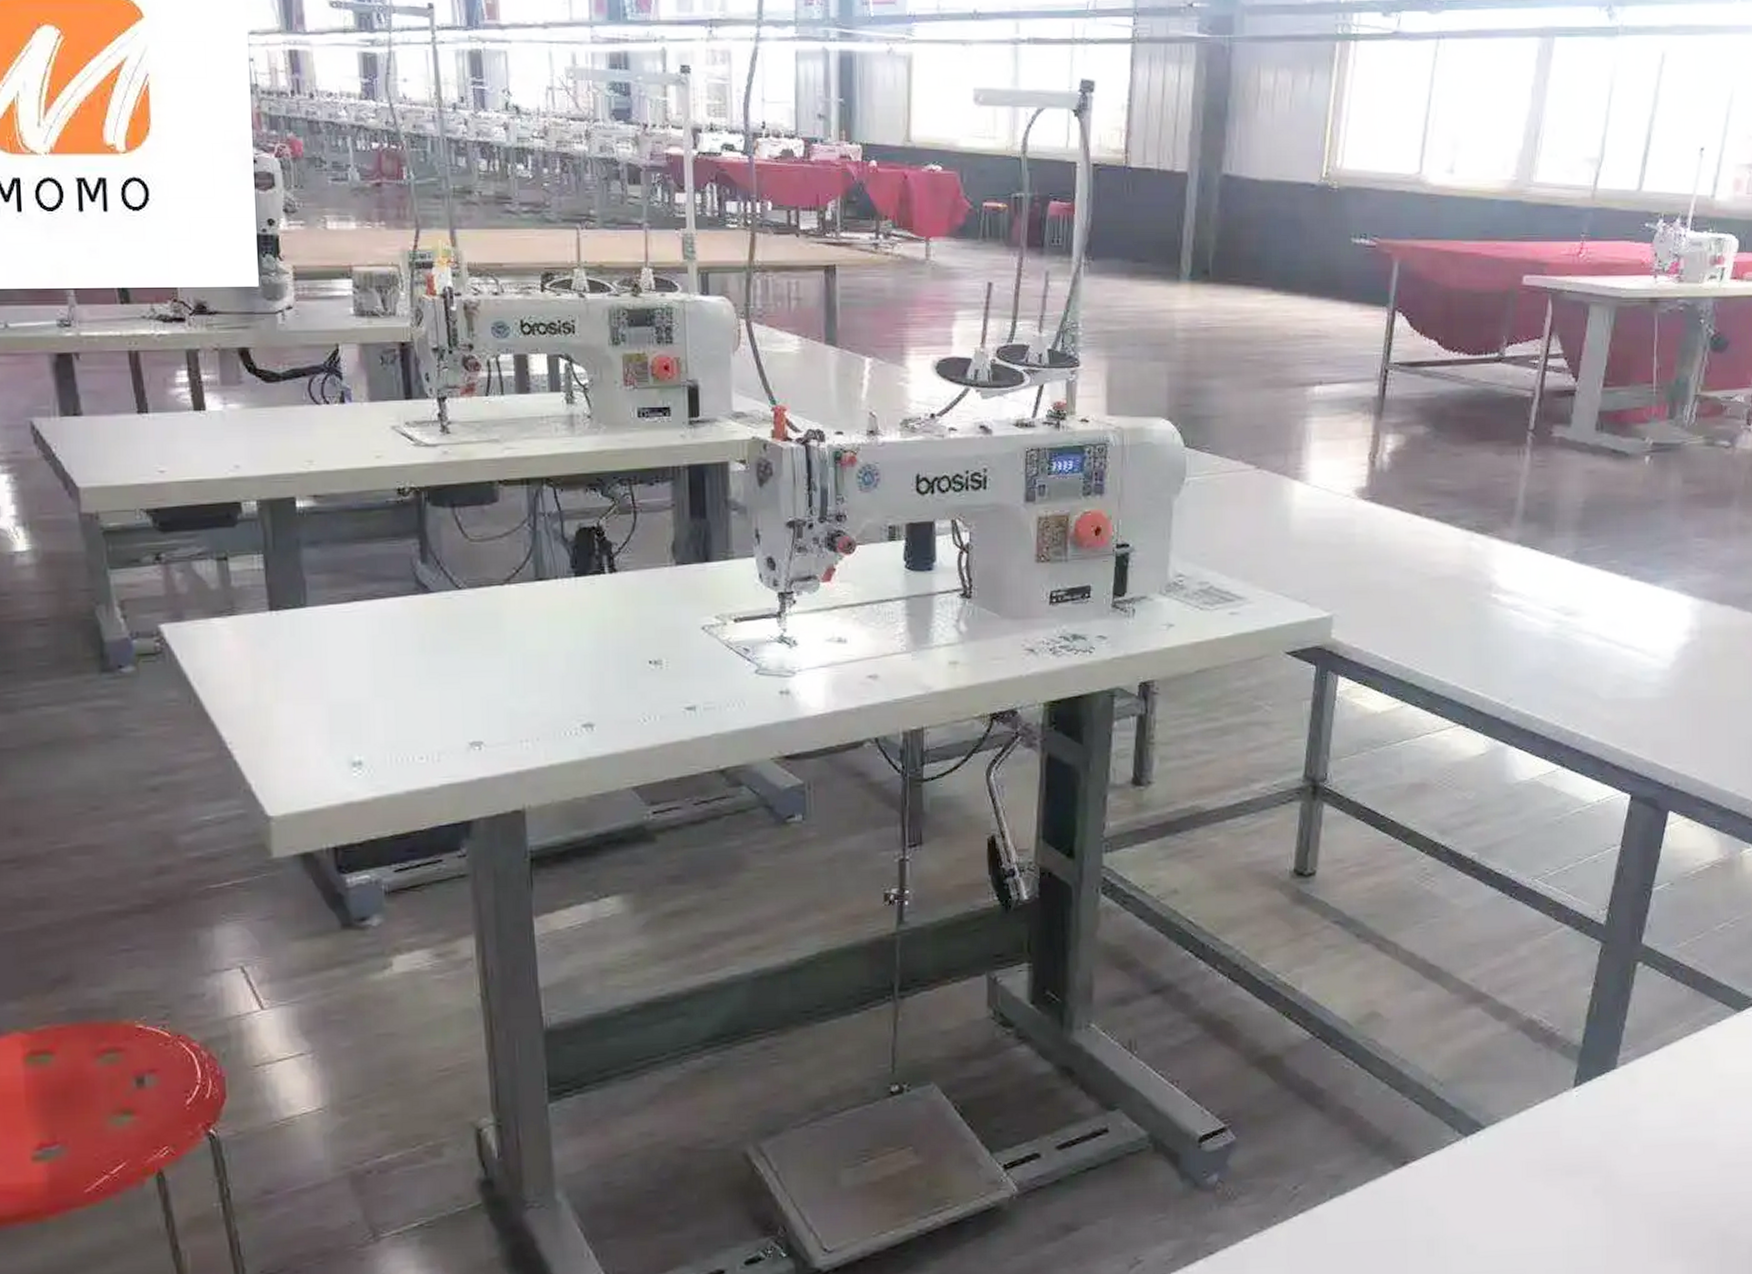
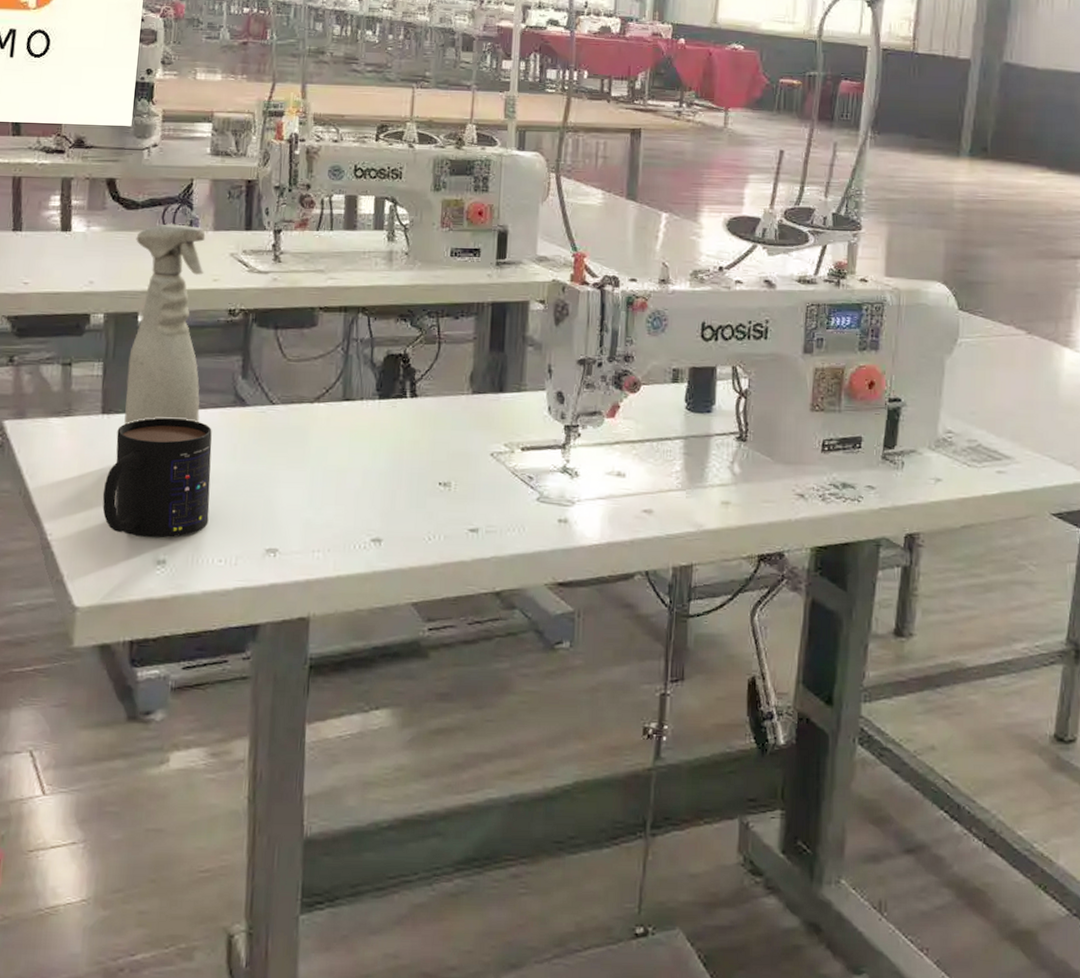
spray bottle: none [281,396,380,621] -> present [124,224,206,425]
mug: none [282,610,403,740] -> present [102,418,212,539]

